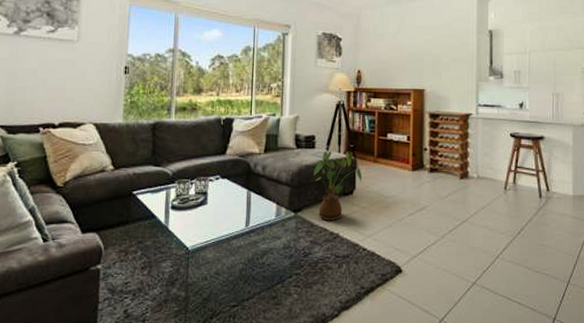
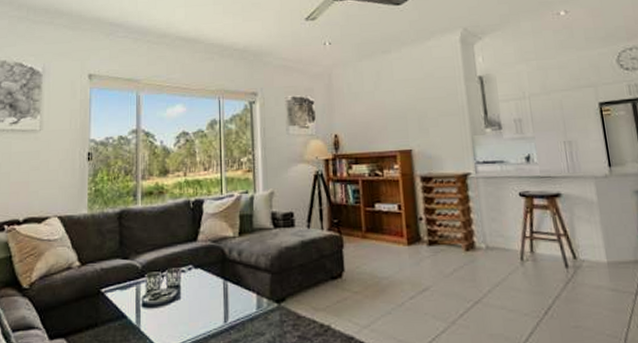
house plant: present [314,150,362,221] -> none [295,227,351,311]

